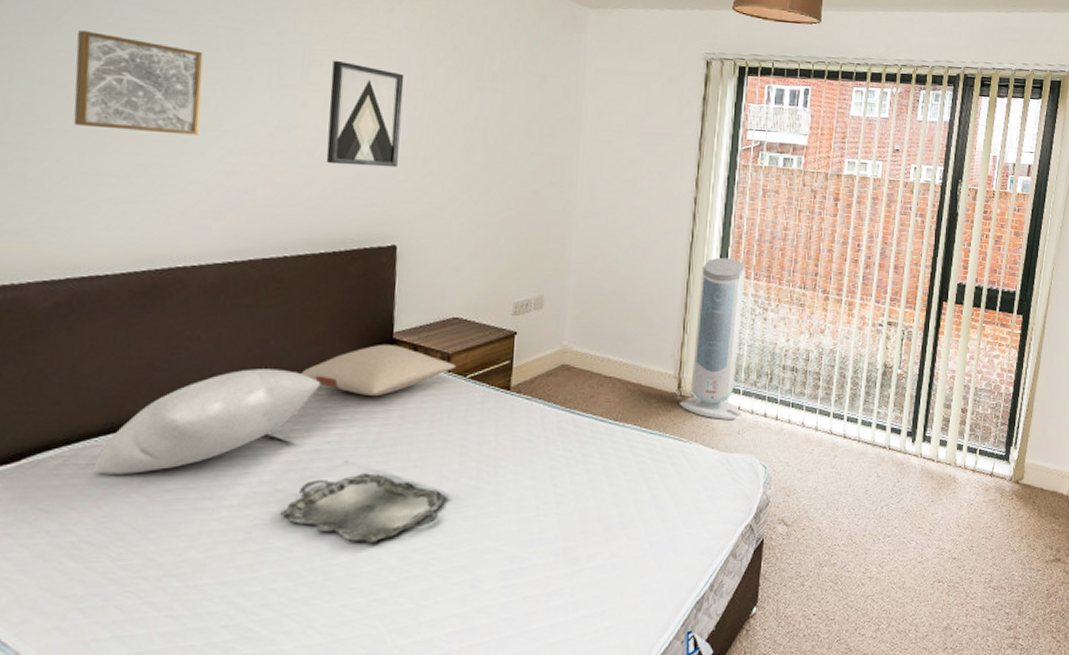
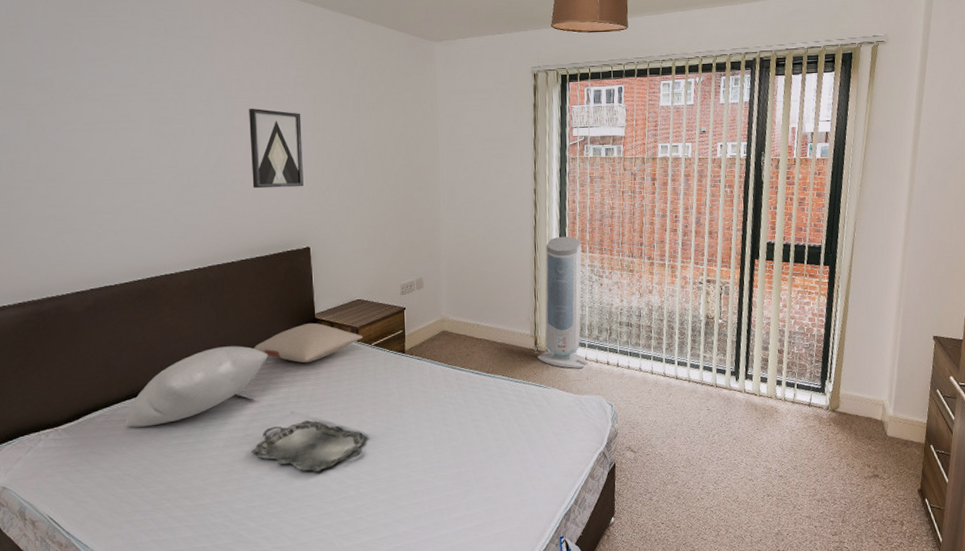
wall art: present [73,31,203,136] -> none [74,107,163,178]

